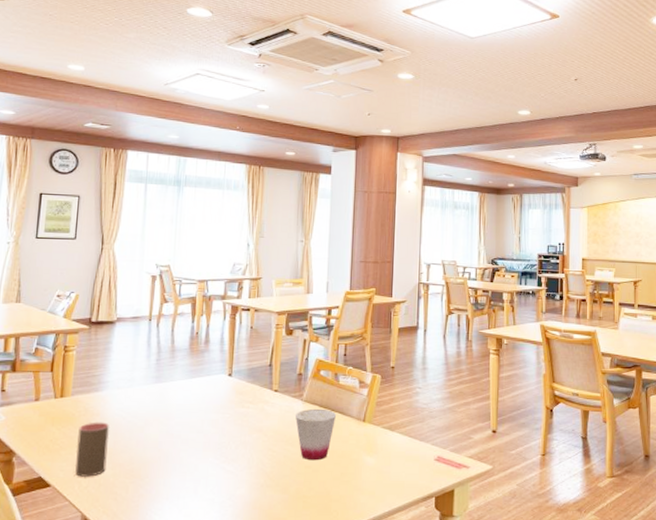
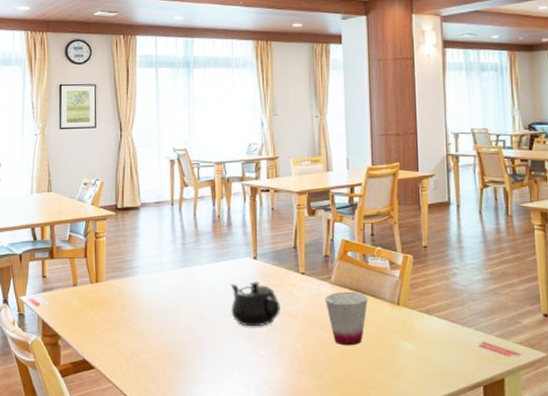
cup: present [74,422,109,477] -> none [114,306,144,360]
teapot: none [201,398,251,443] -> present [230,281,280,327]

